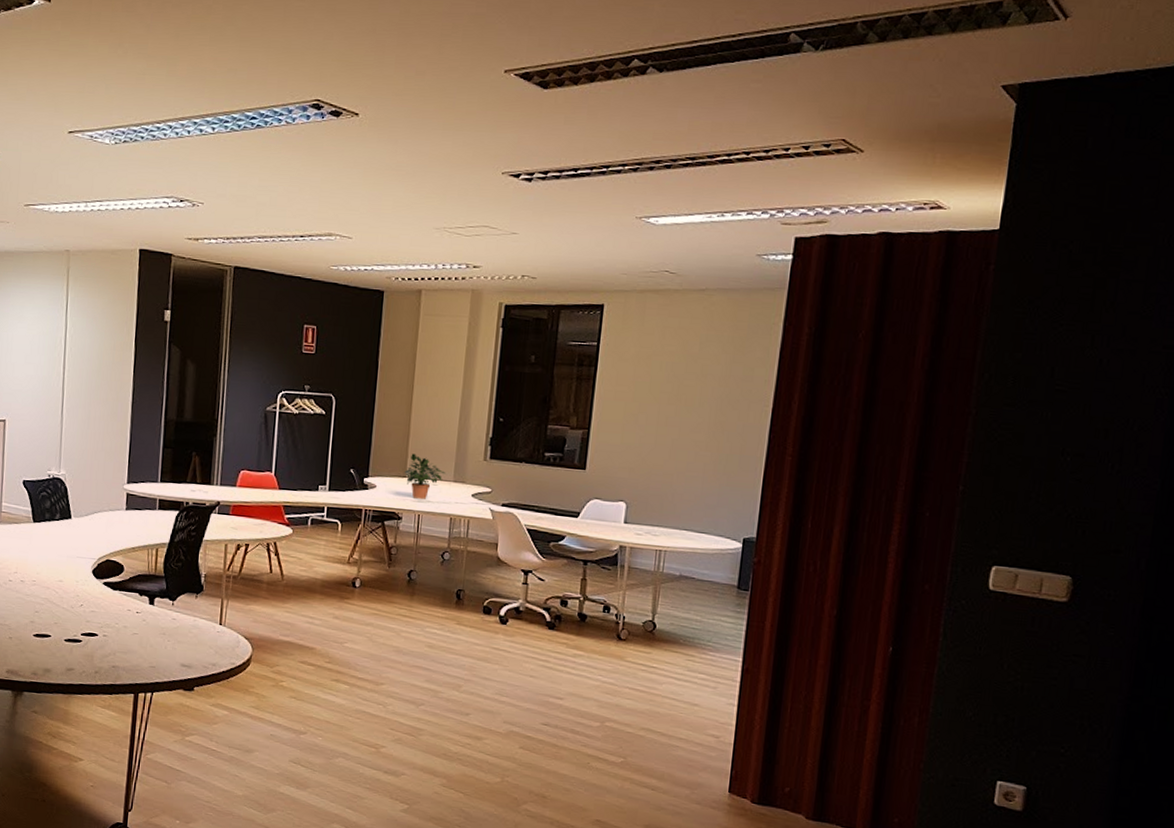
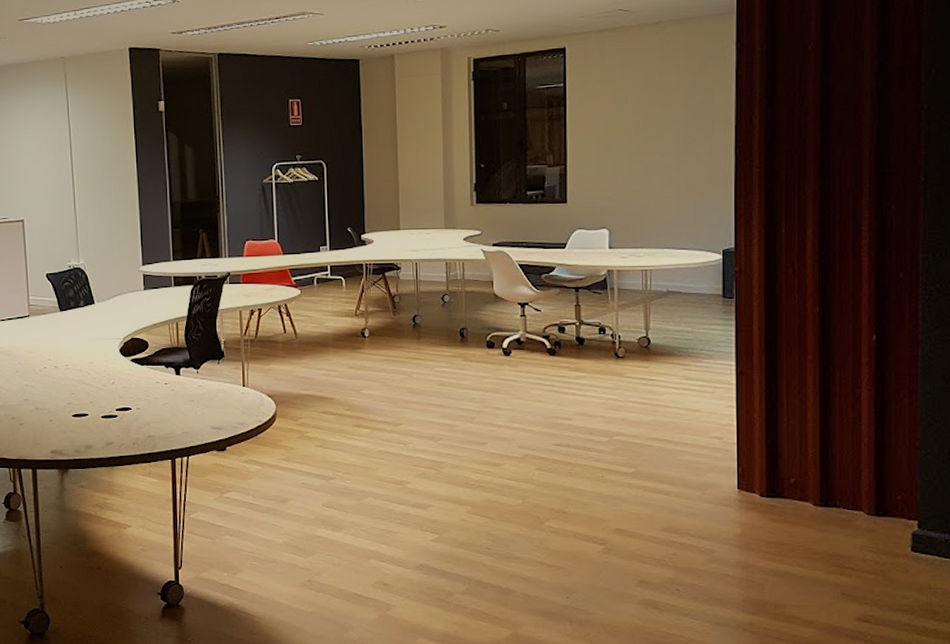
potted plant: present [404,453,446,500] -> none [398,207,436,249]

